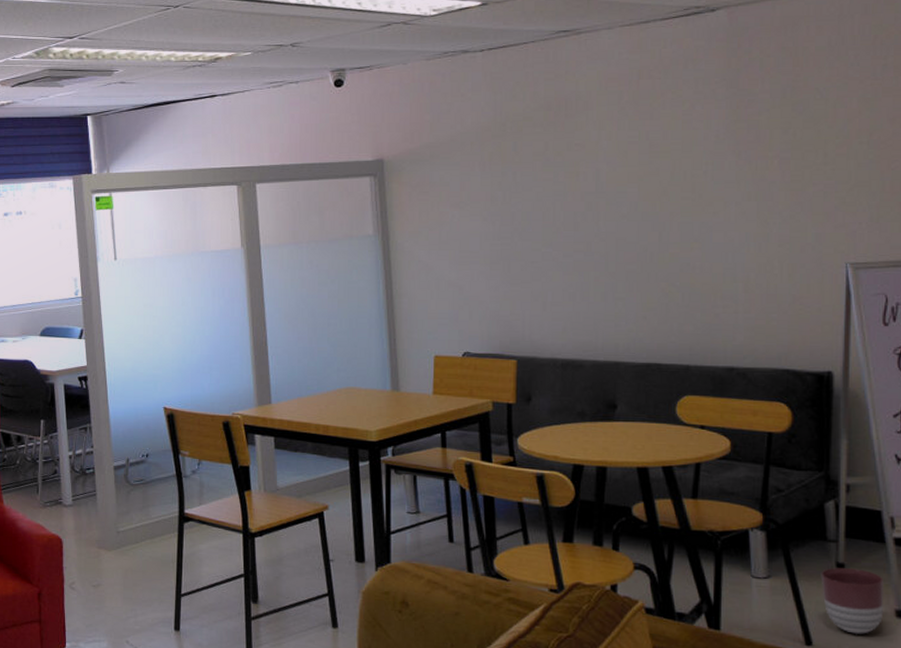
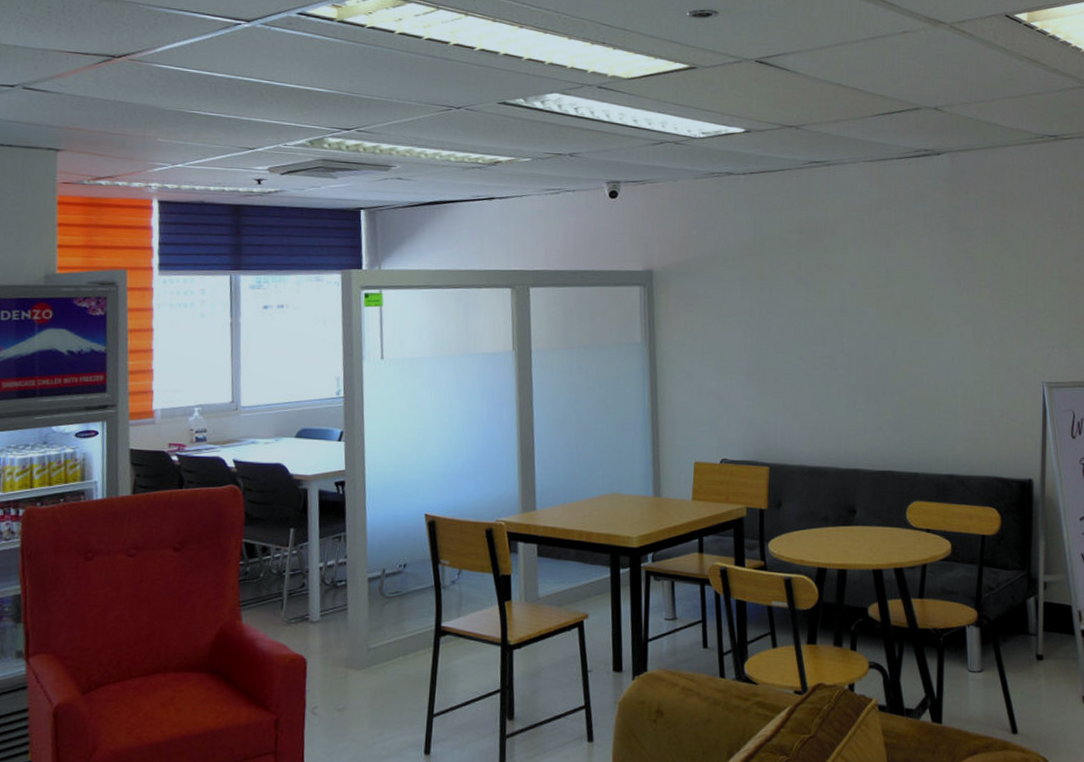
planter: present [821,568,883,634] -> none [1024,659,1073,720]

